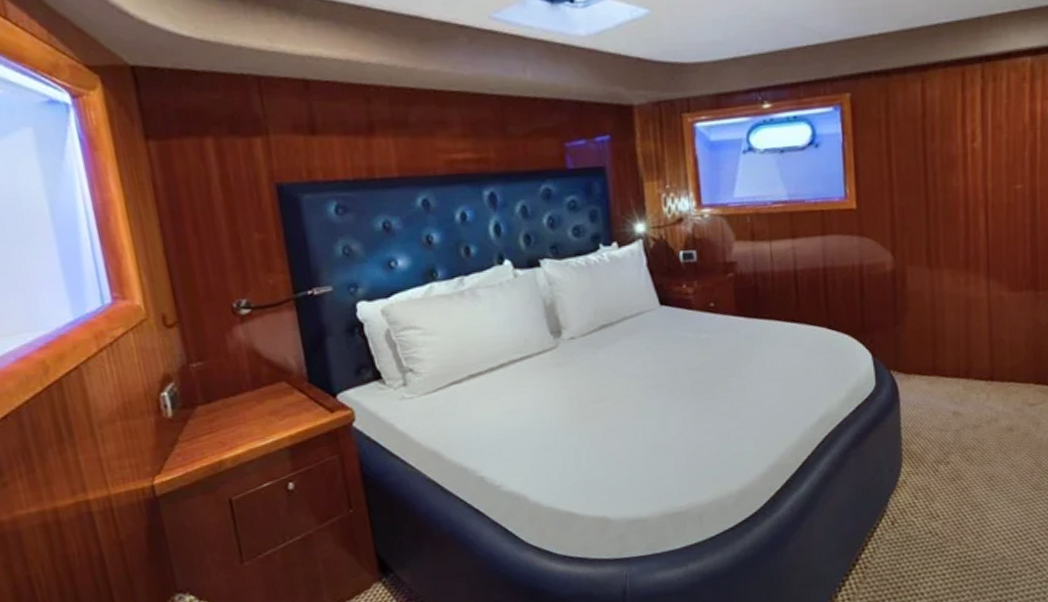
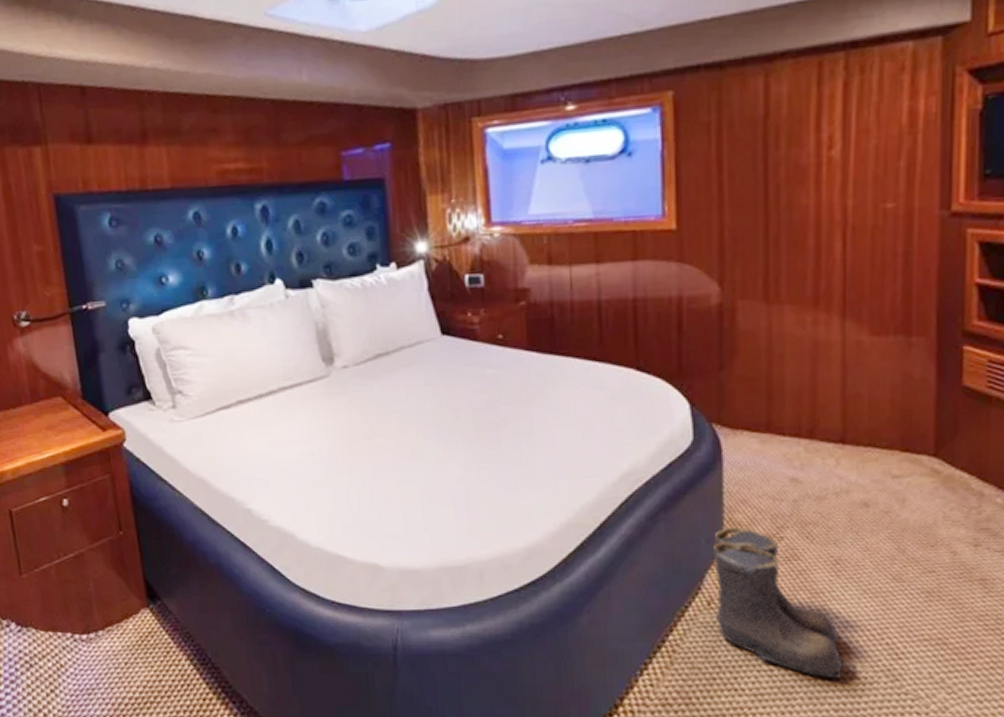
boots: none [895,456,999,576] -> present [714,526,843,679]

